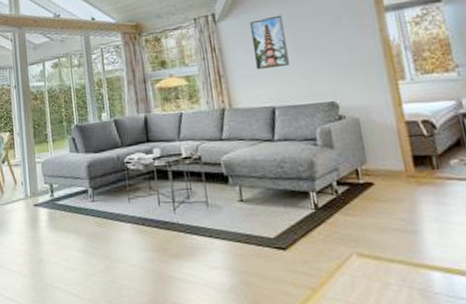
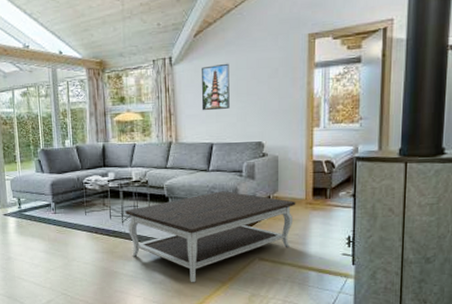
coffee table: none [176,165,396,291] -> present [125,191,296,283]

